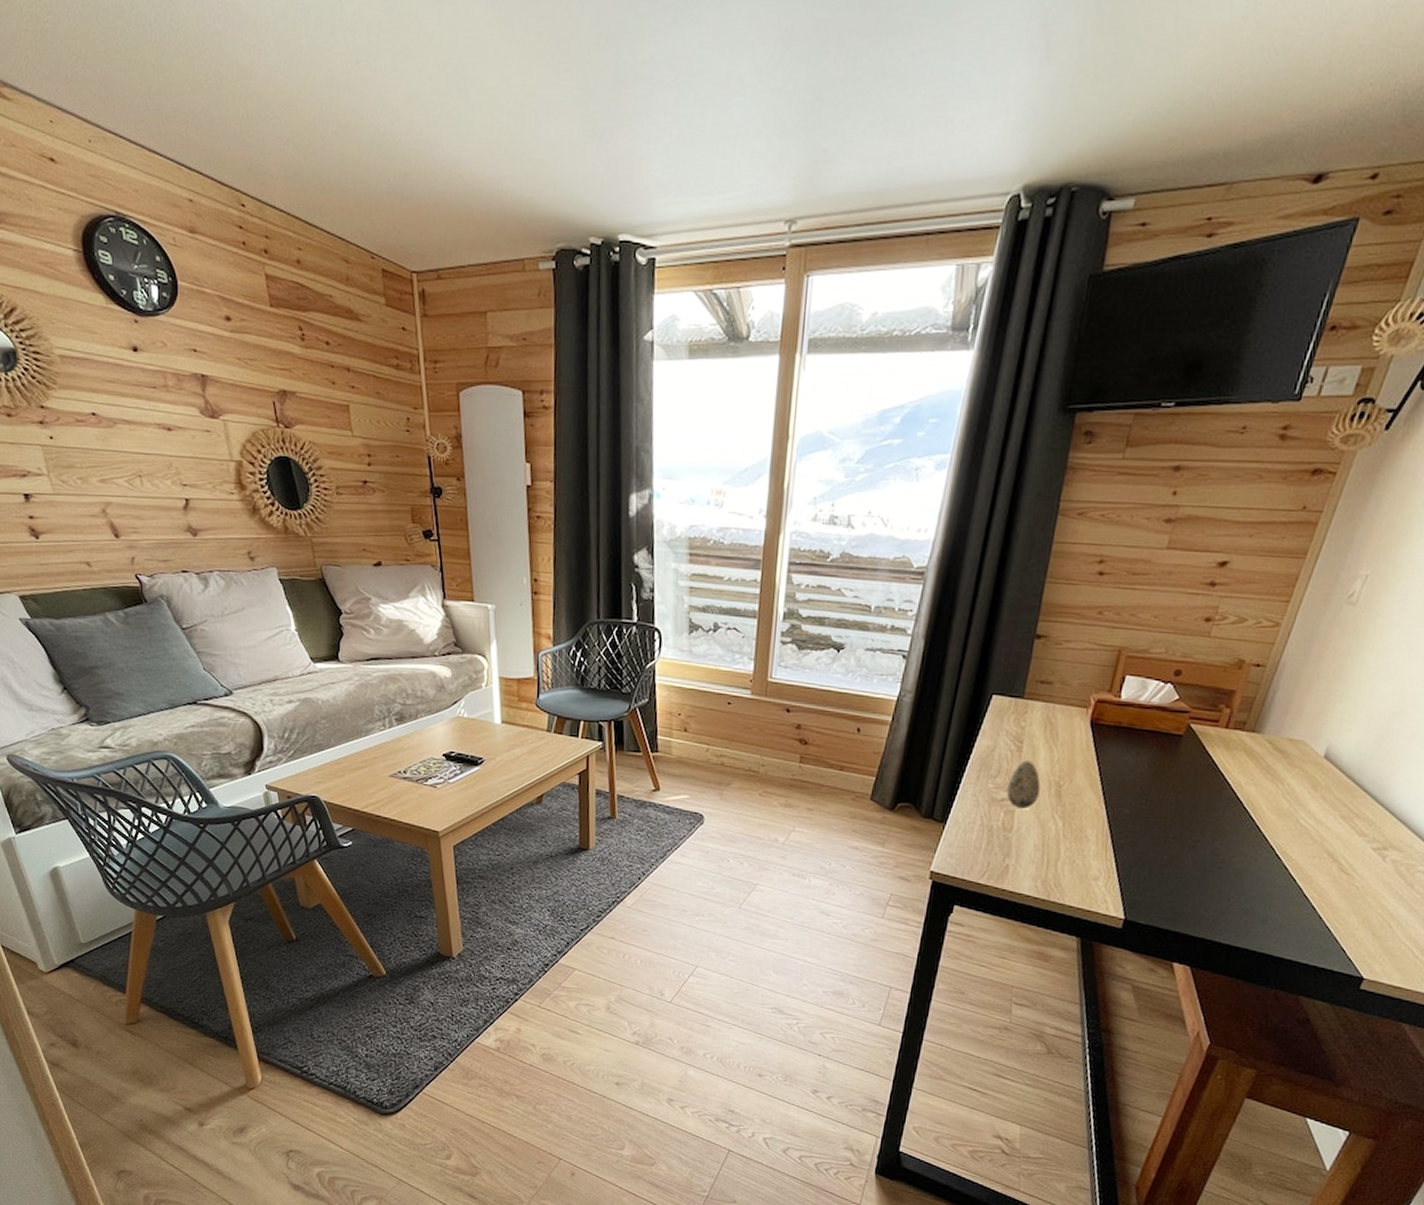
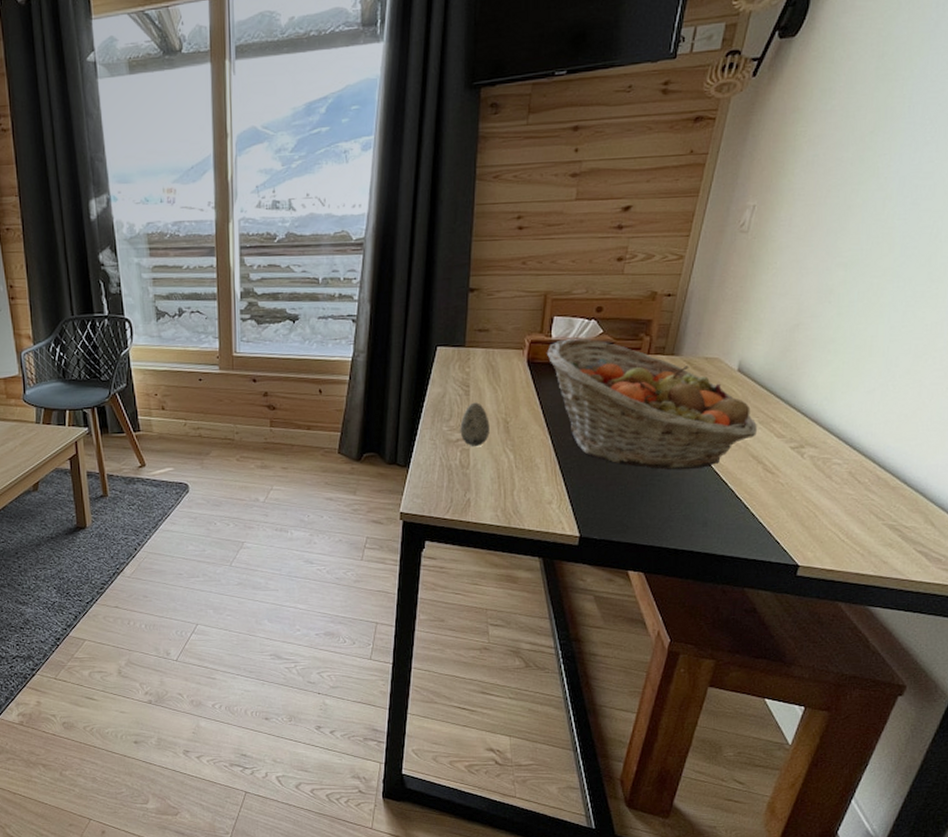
fruit basket: none [1113,701,1338,861] -> present [547,338,757,470]

